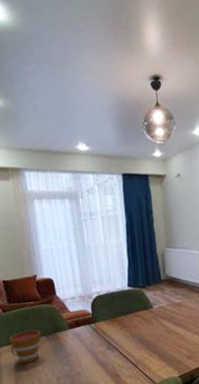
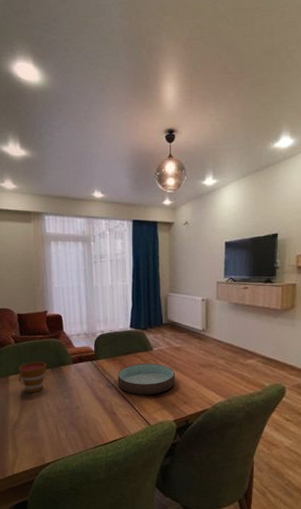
bowl: none [118,321,177,355] -> present [117,363,175,395]

